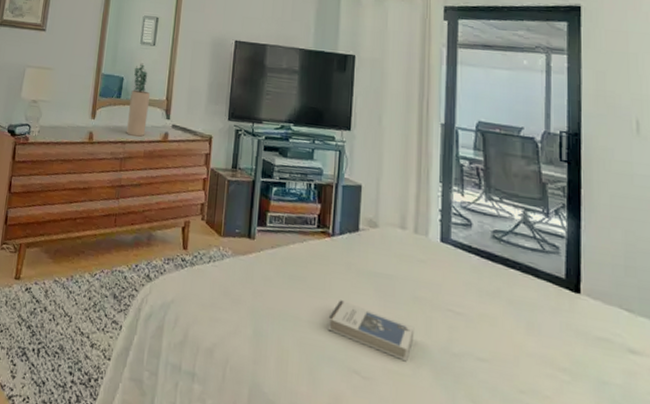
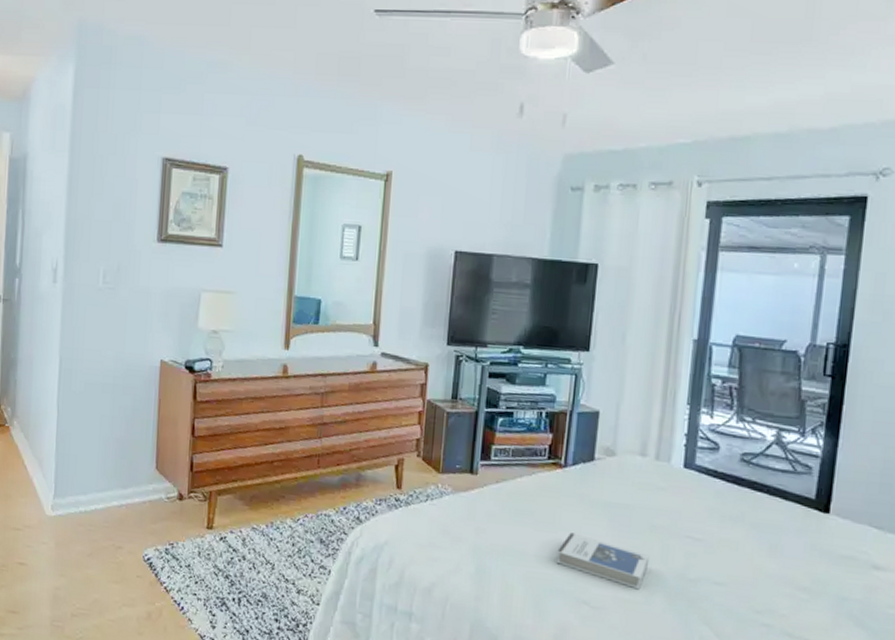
vase: present [126,63,151,137] -> none [326,281,355,368]

